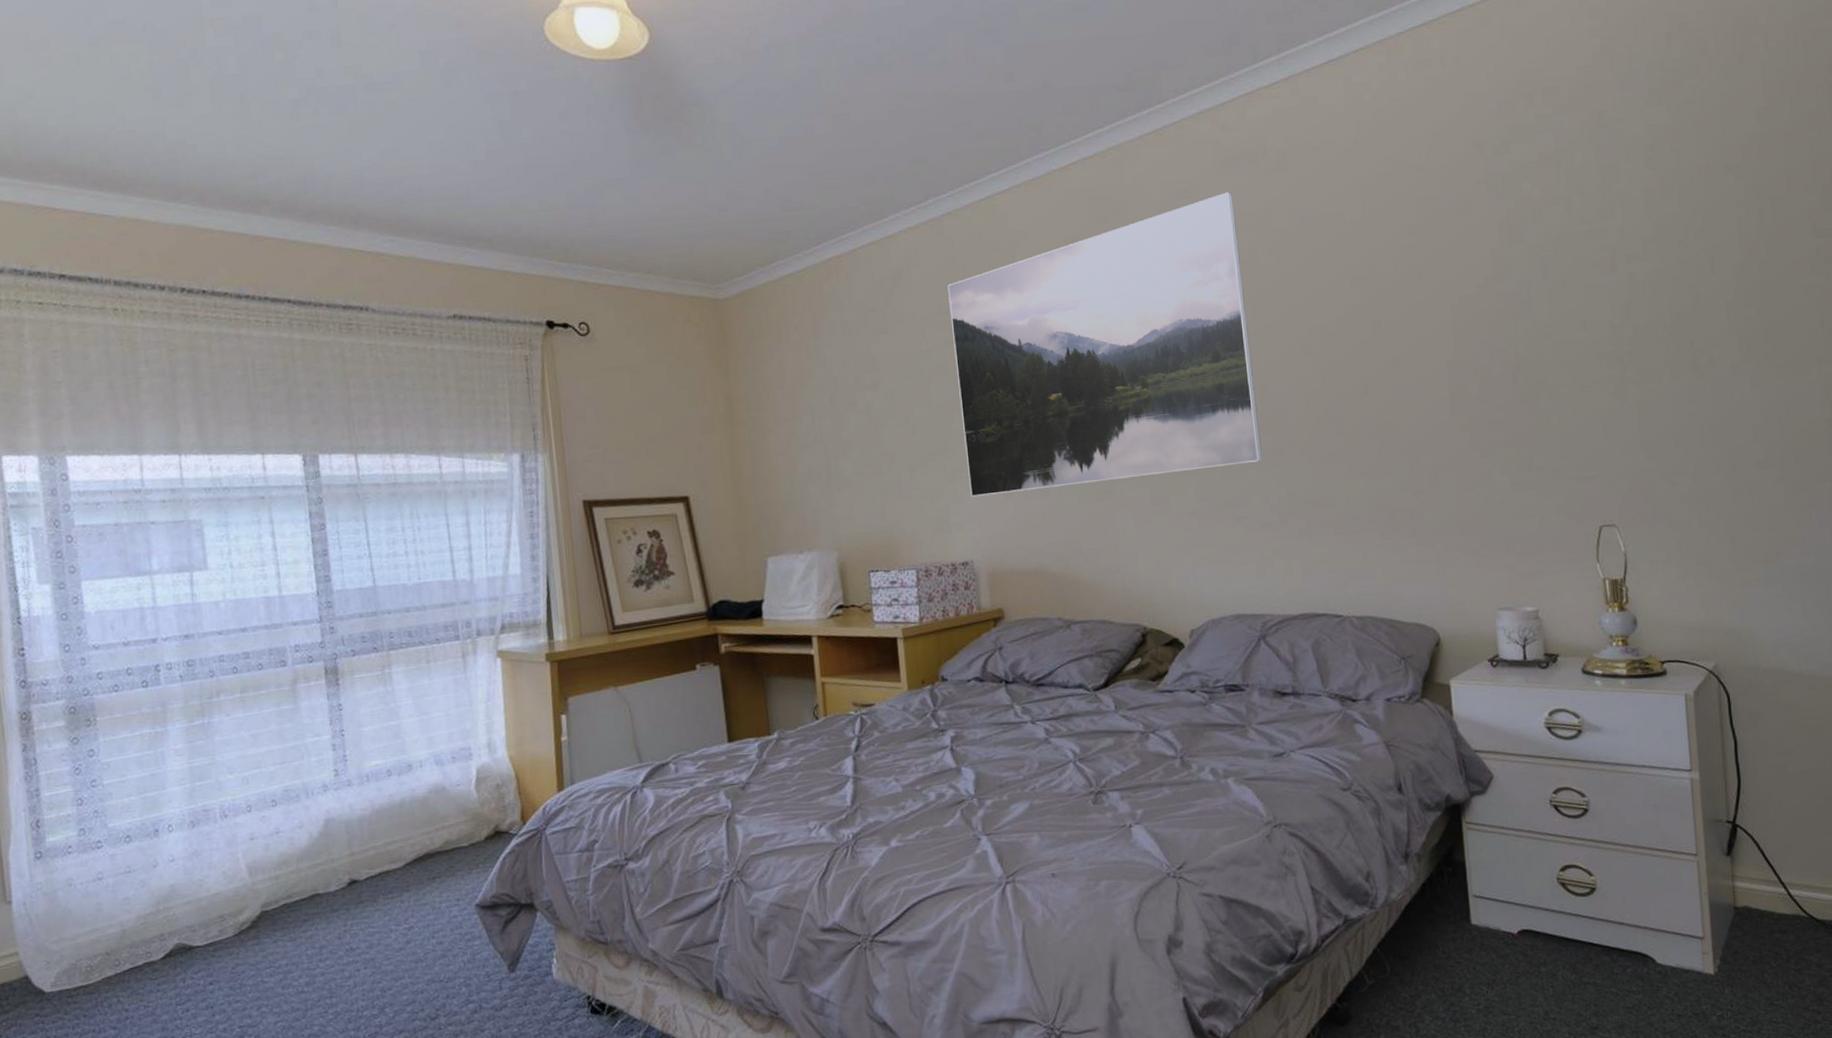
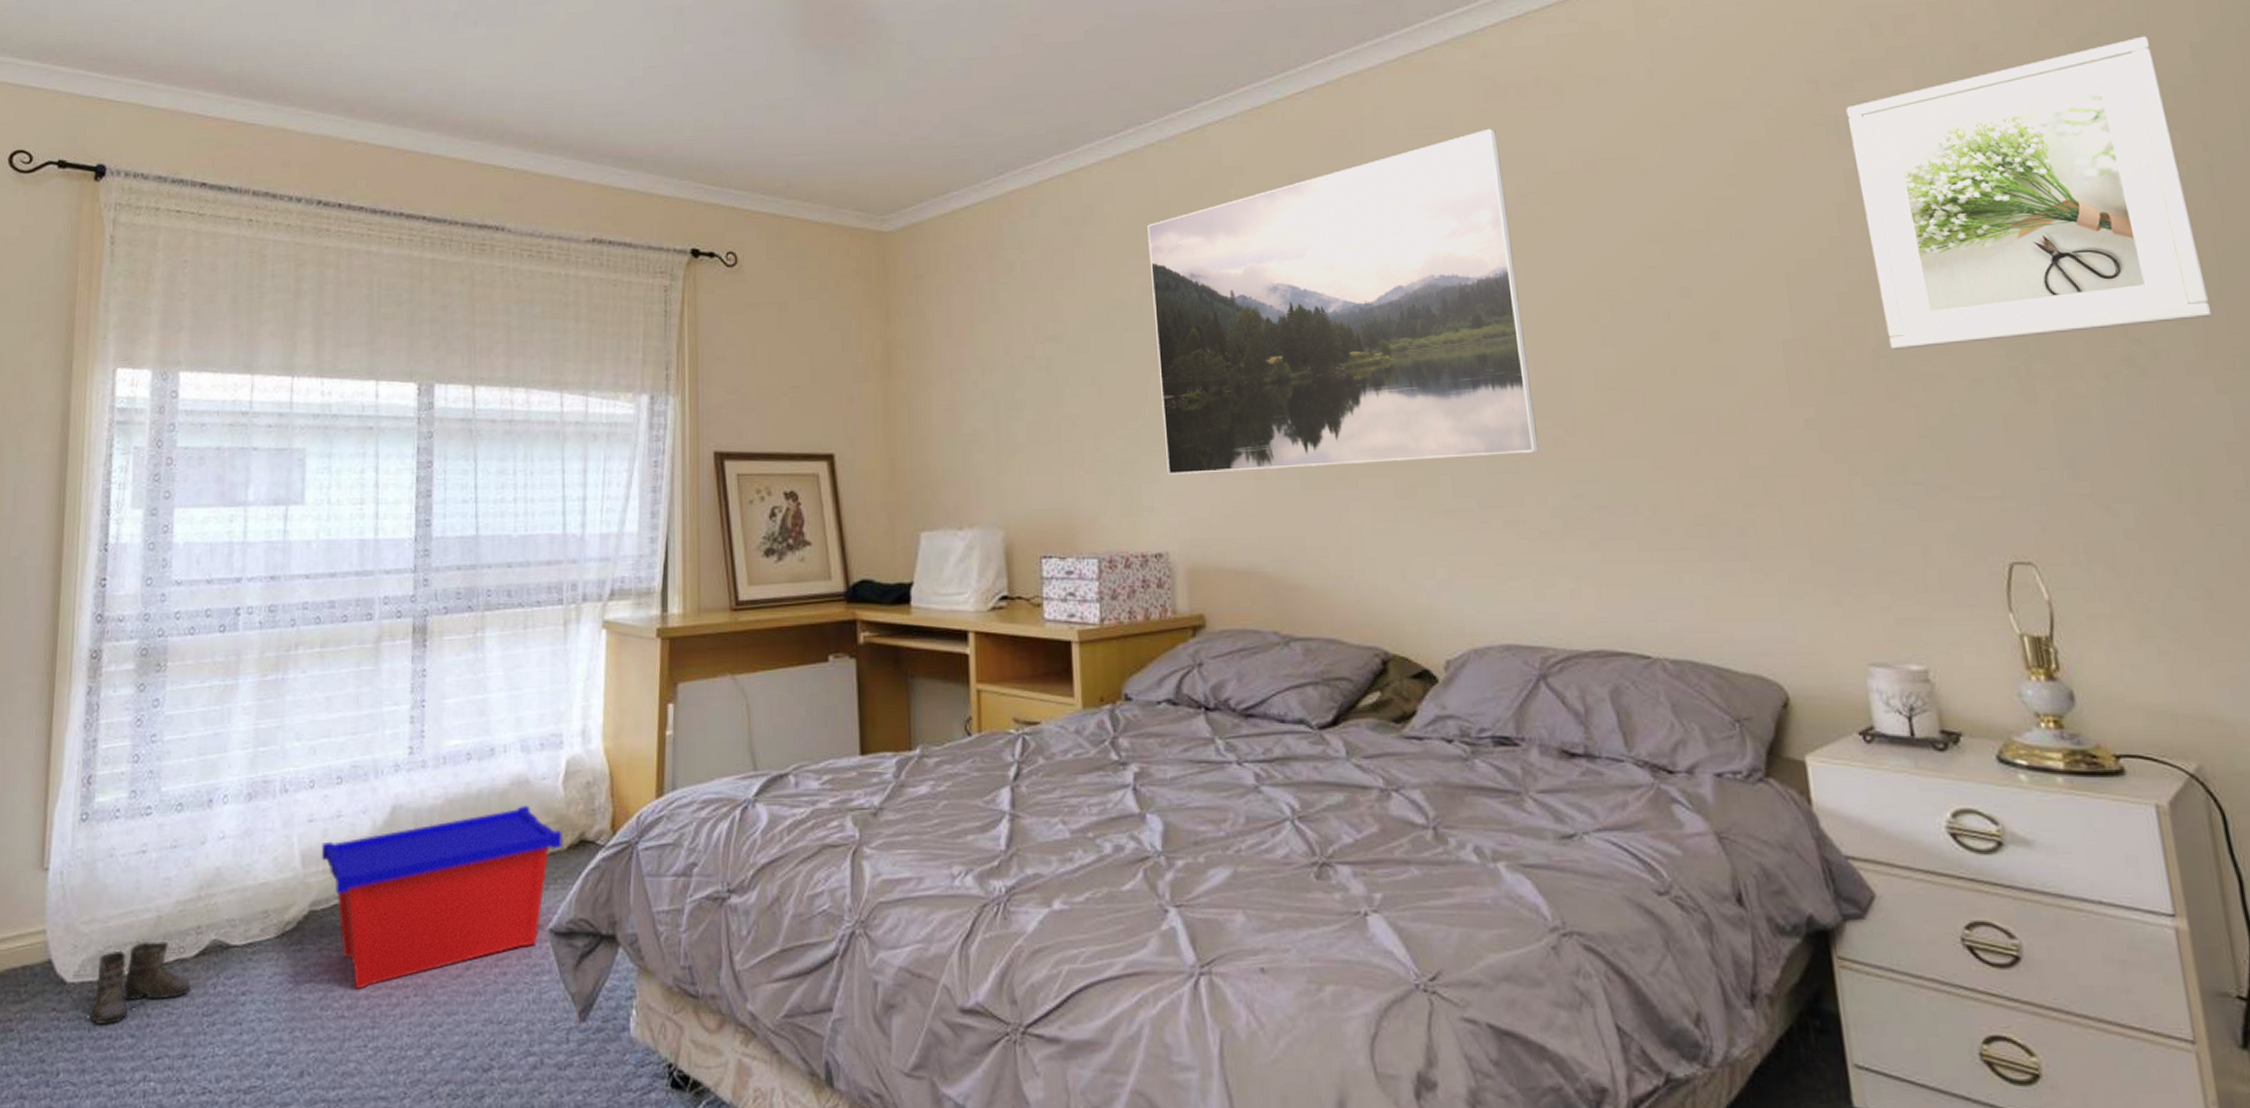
boots: none [56,950,162,1022] -> present [72,942,191,1024]
storage bin: none [265,808,480,969] -> present [321,806,562,990]
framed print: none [1503,103,1753,365] -> present [1846,36,2212,350]

